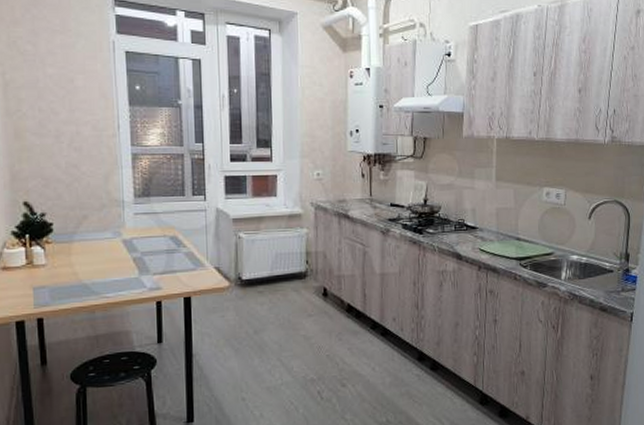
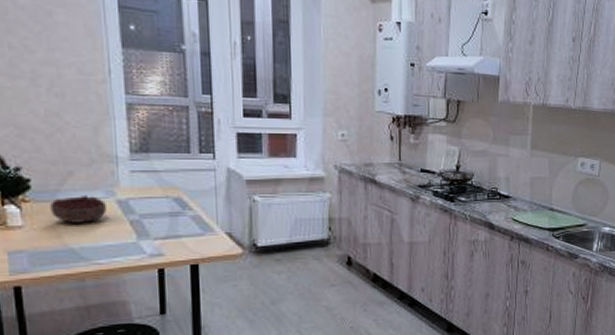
decorative bowl: none [68,235,114,261] -> present [50,194,106,223]

